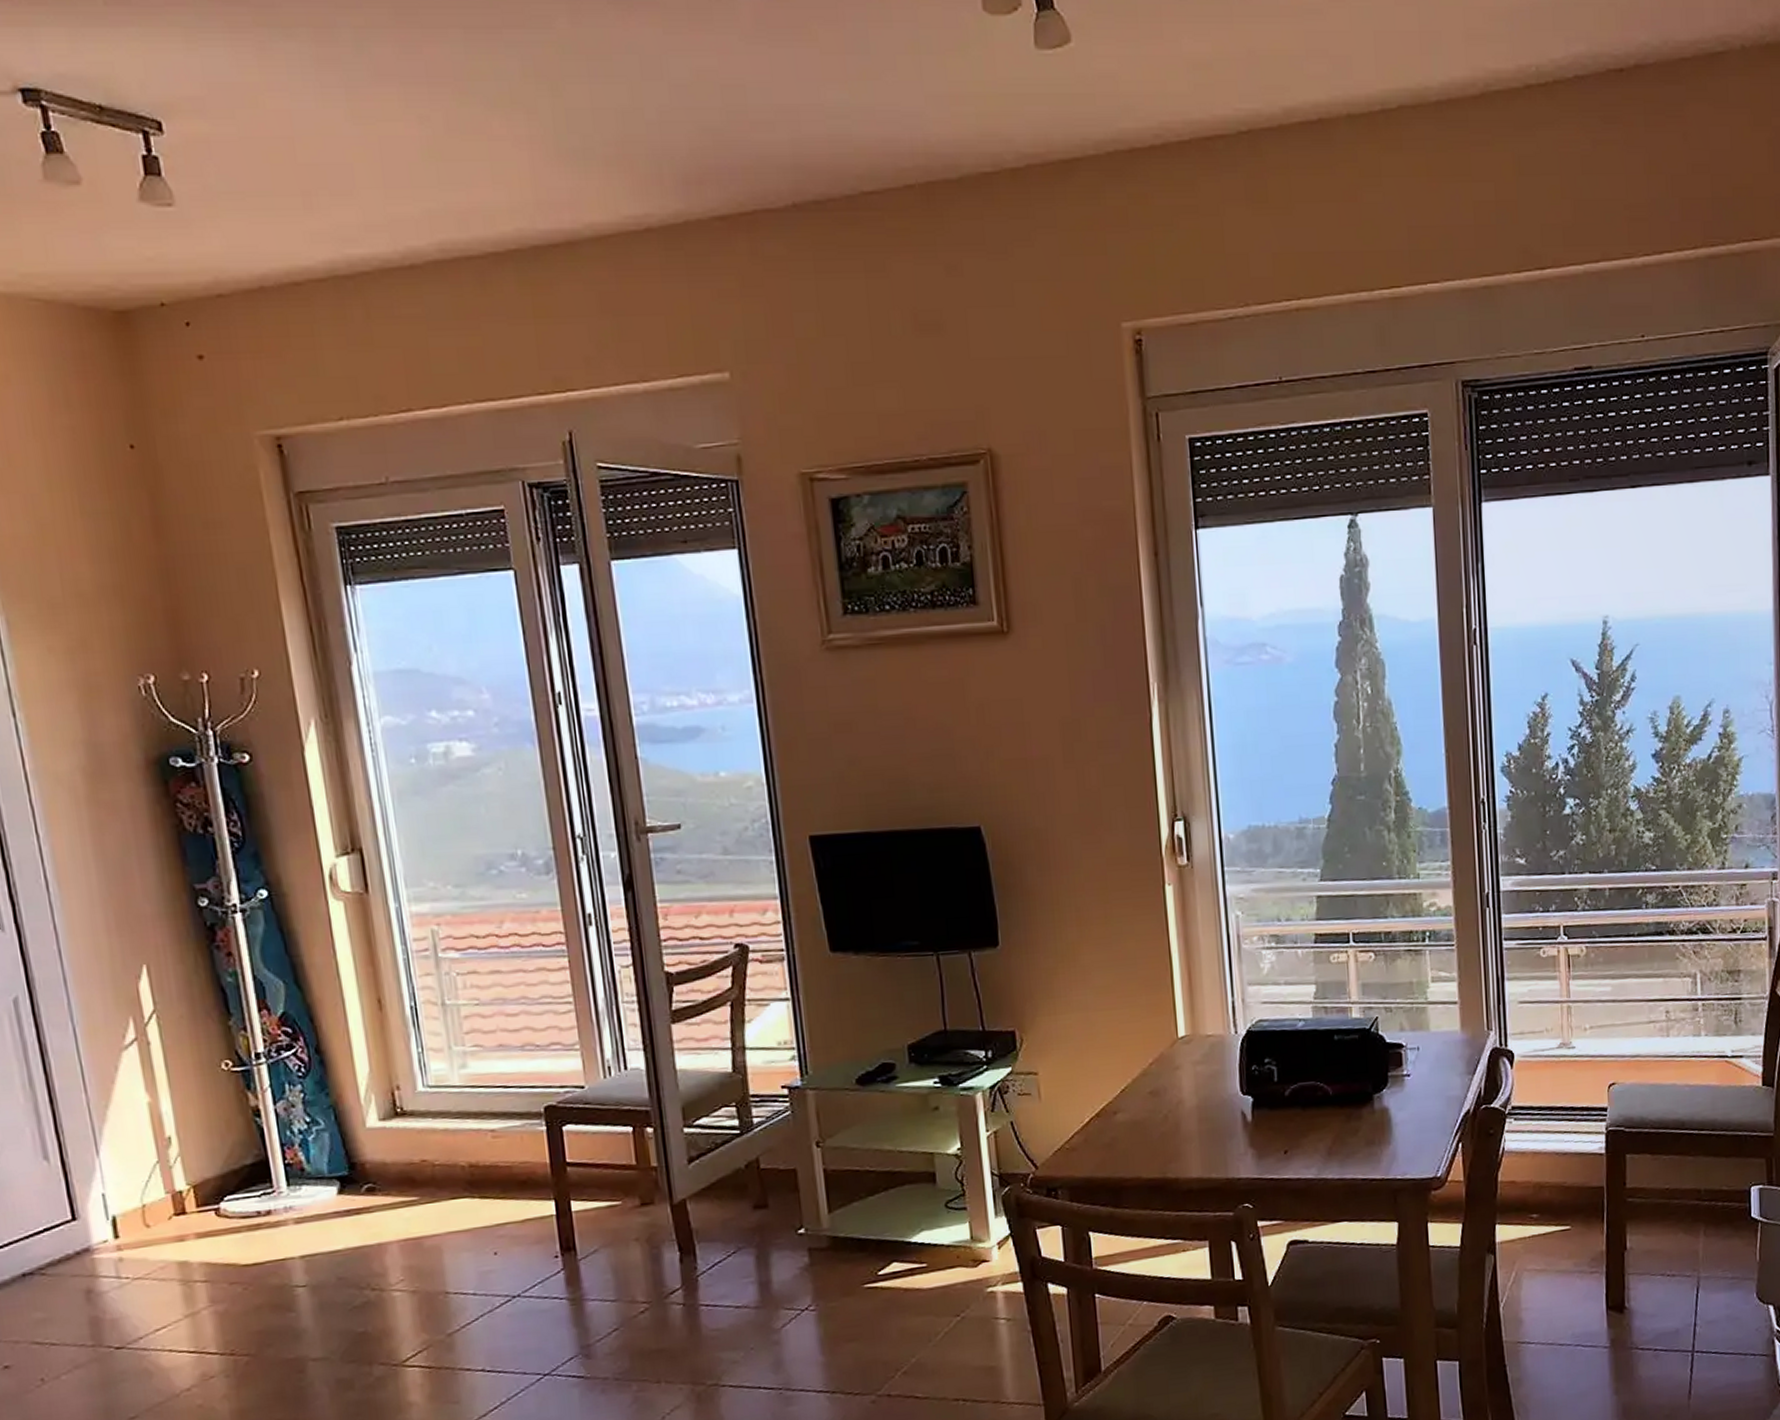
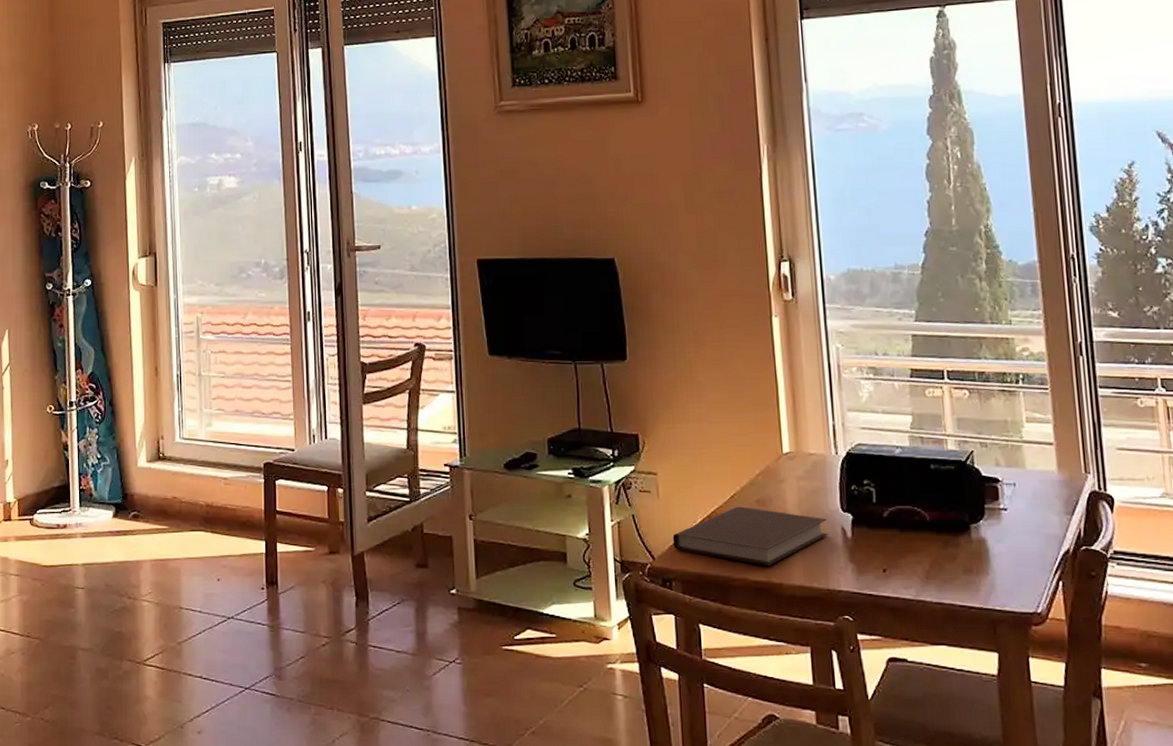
notebook: none [1057,1100,1228,1162] -> present [672,506,829,567]

